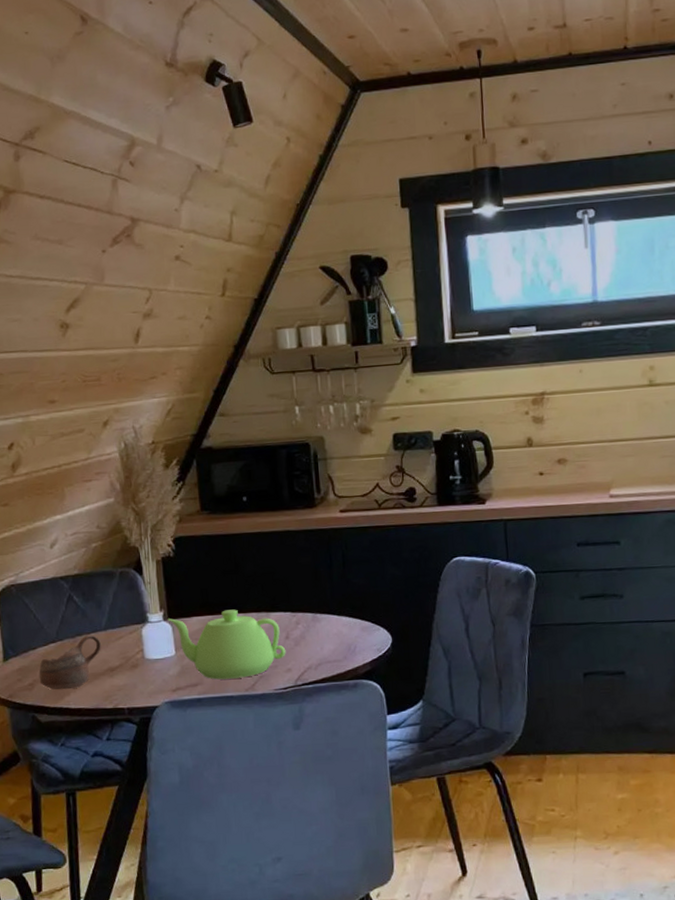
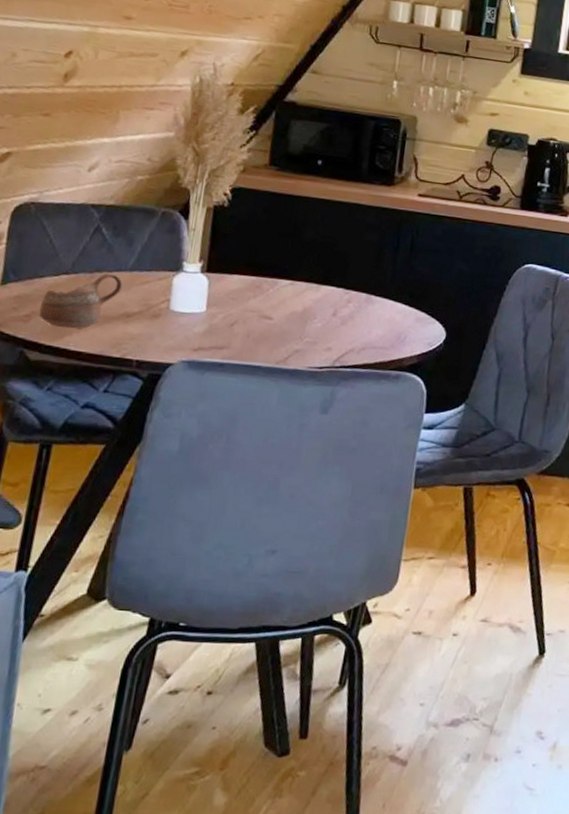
teapot: present [167,609,286,680] -> none [205,271,330,349]

